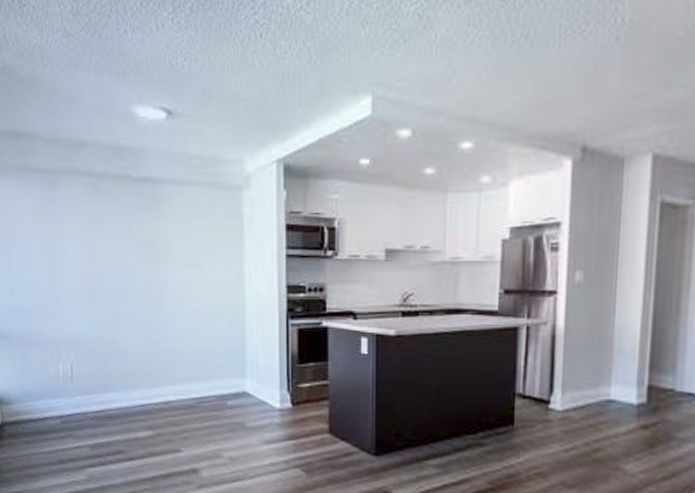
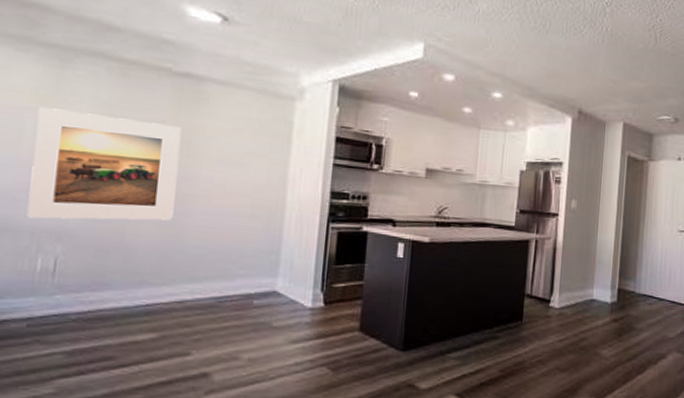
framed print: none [41,229,151,330] -> present [26,107,181,221]

